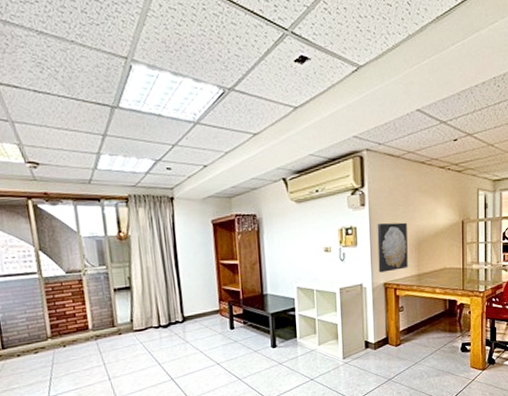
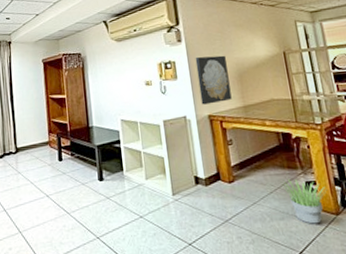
potted plant: none [441,341,479,379] -> present [280,178,328,224]

